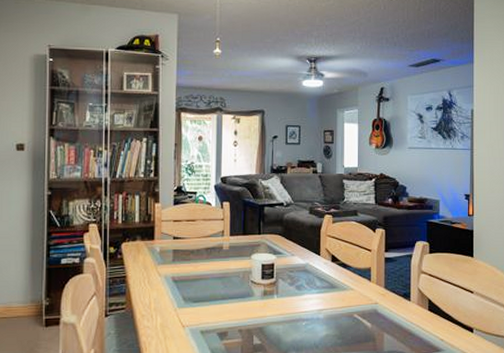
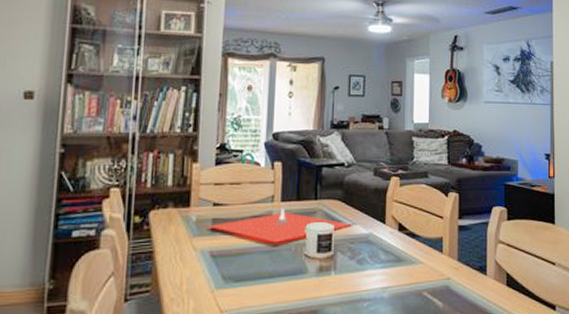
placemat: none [169,242,291,271] -> present [208,209,352,243]

